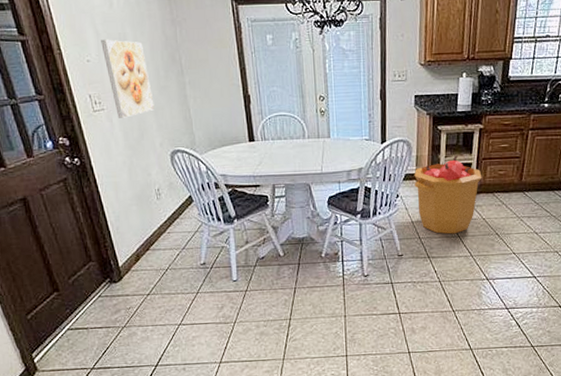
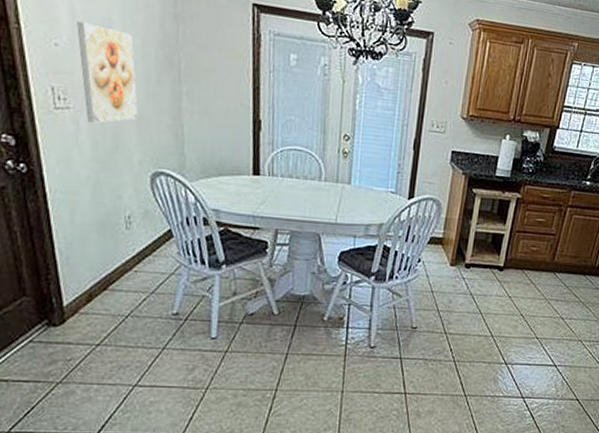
trash can: present [414,156,482,234] -> none [439,224,514,310]

